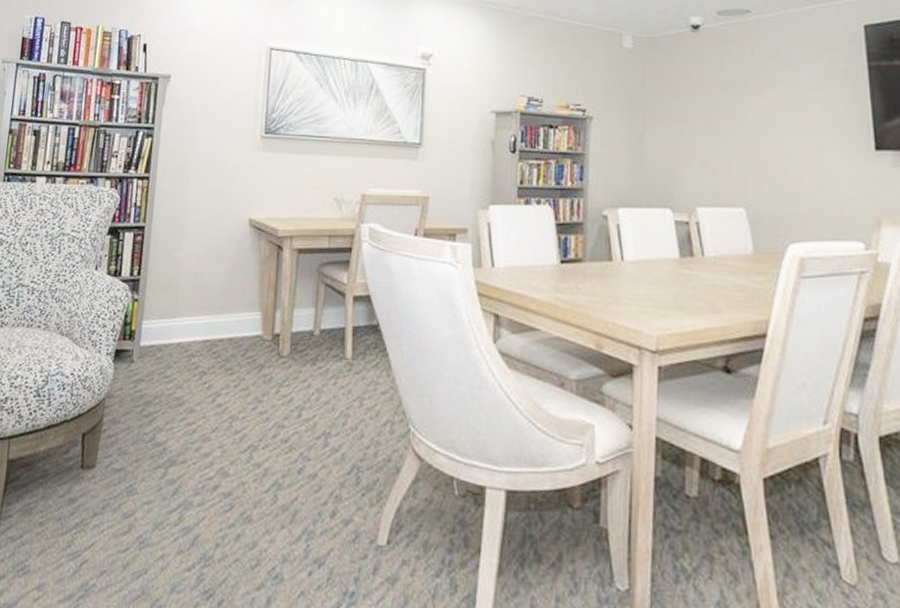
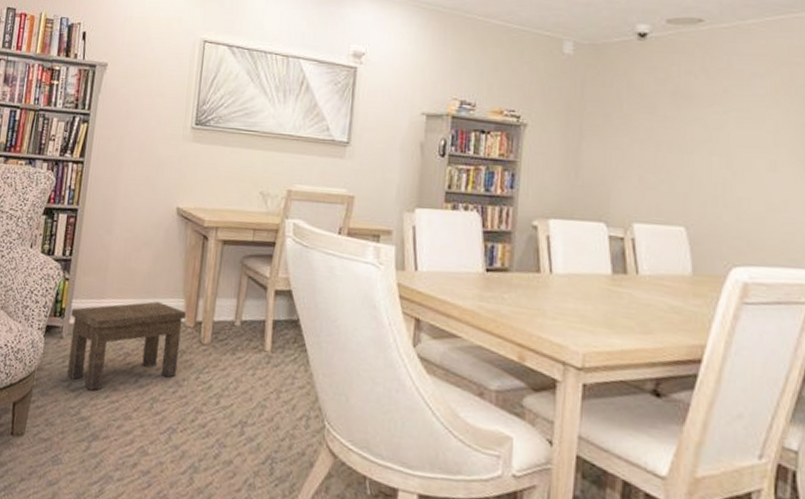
side table: none [140,317,264,415] -> present [67,301,187,391]

